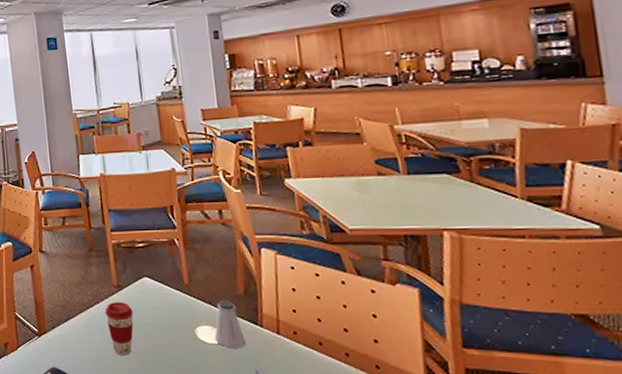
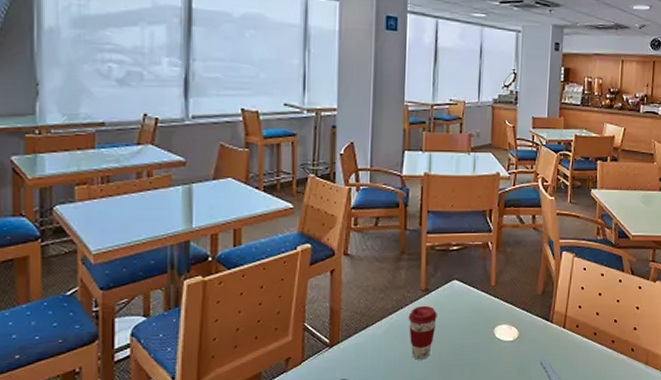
saltshaker: present [215,299,246,348] -> none [511,299,537,344]

